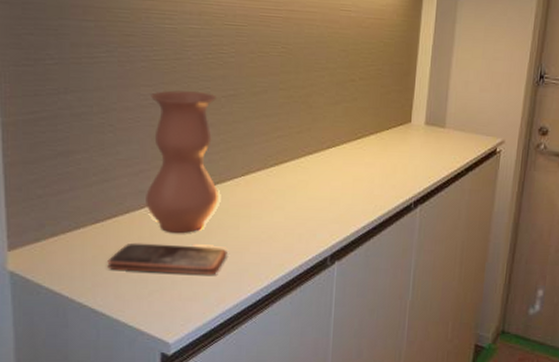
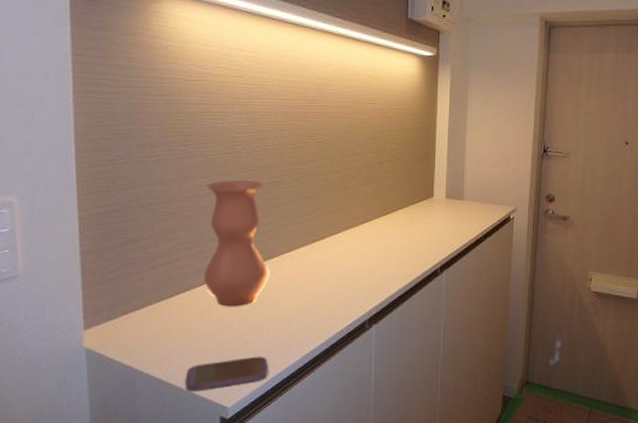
wallet: present [107,242,228,275] -> none [171,316,277,343]
mobile phone: none [122,289,216,324] -> present [185,356,268,392]

